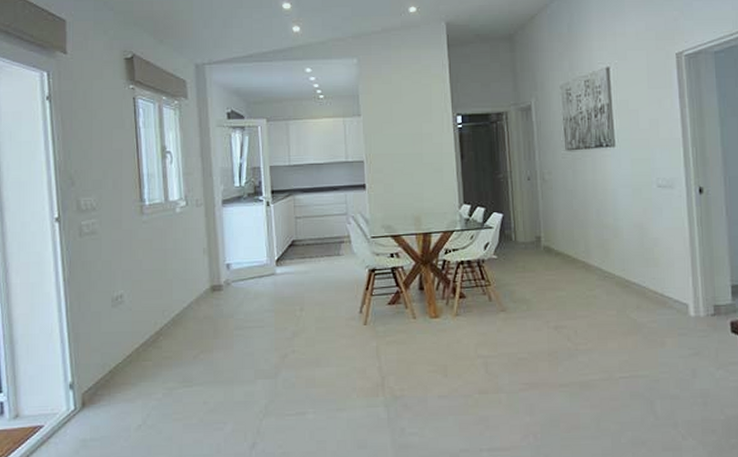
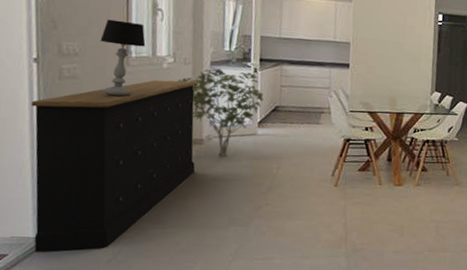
storage cabinet: none [55,224,216,421] -> present [31,80,197,252]
table lamp: none [115,169,158,248] -> present [100,19,146,97]
shrub: none [190,207,279,302] -> present [177,68,264,156]

